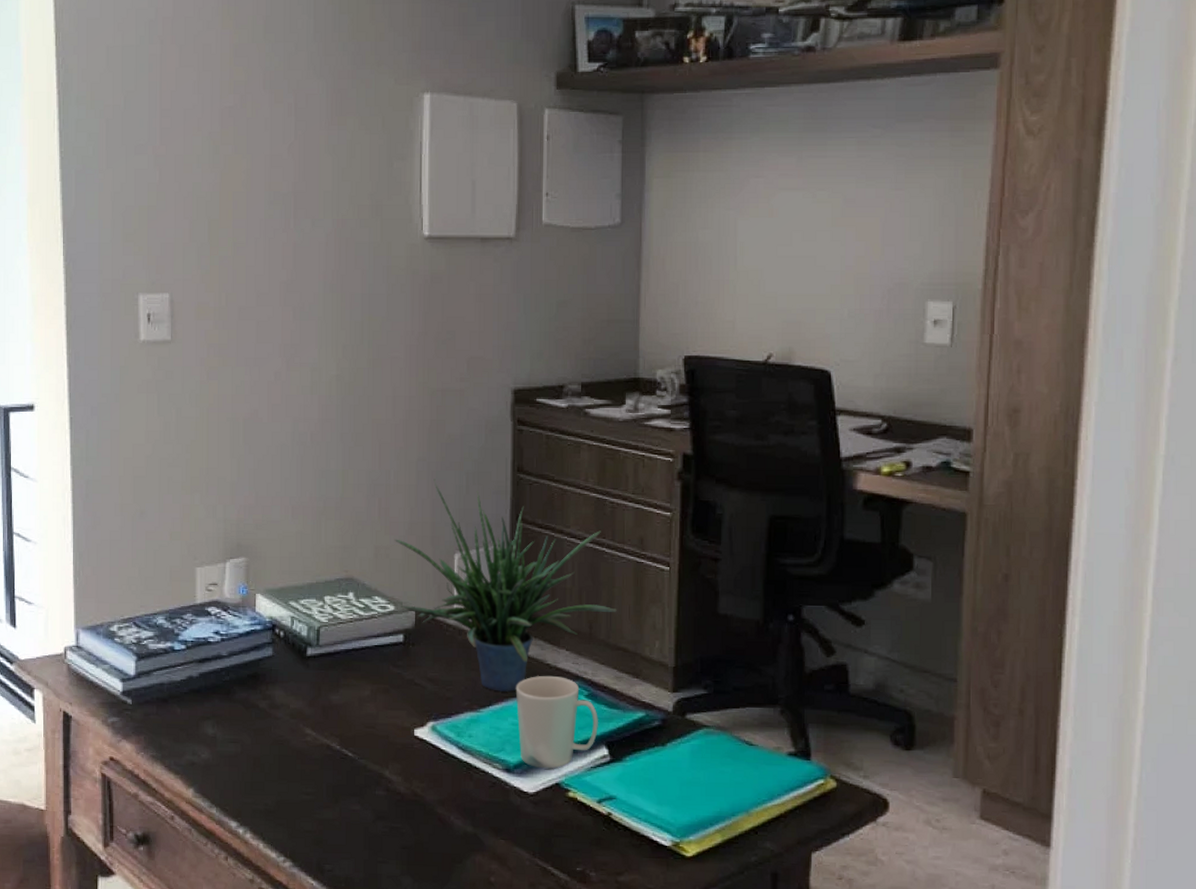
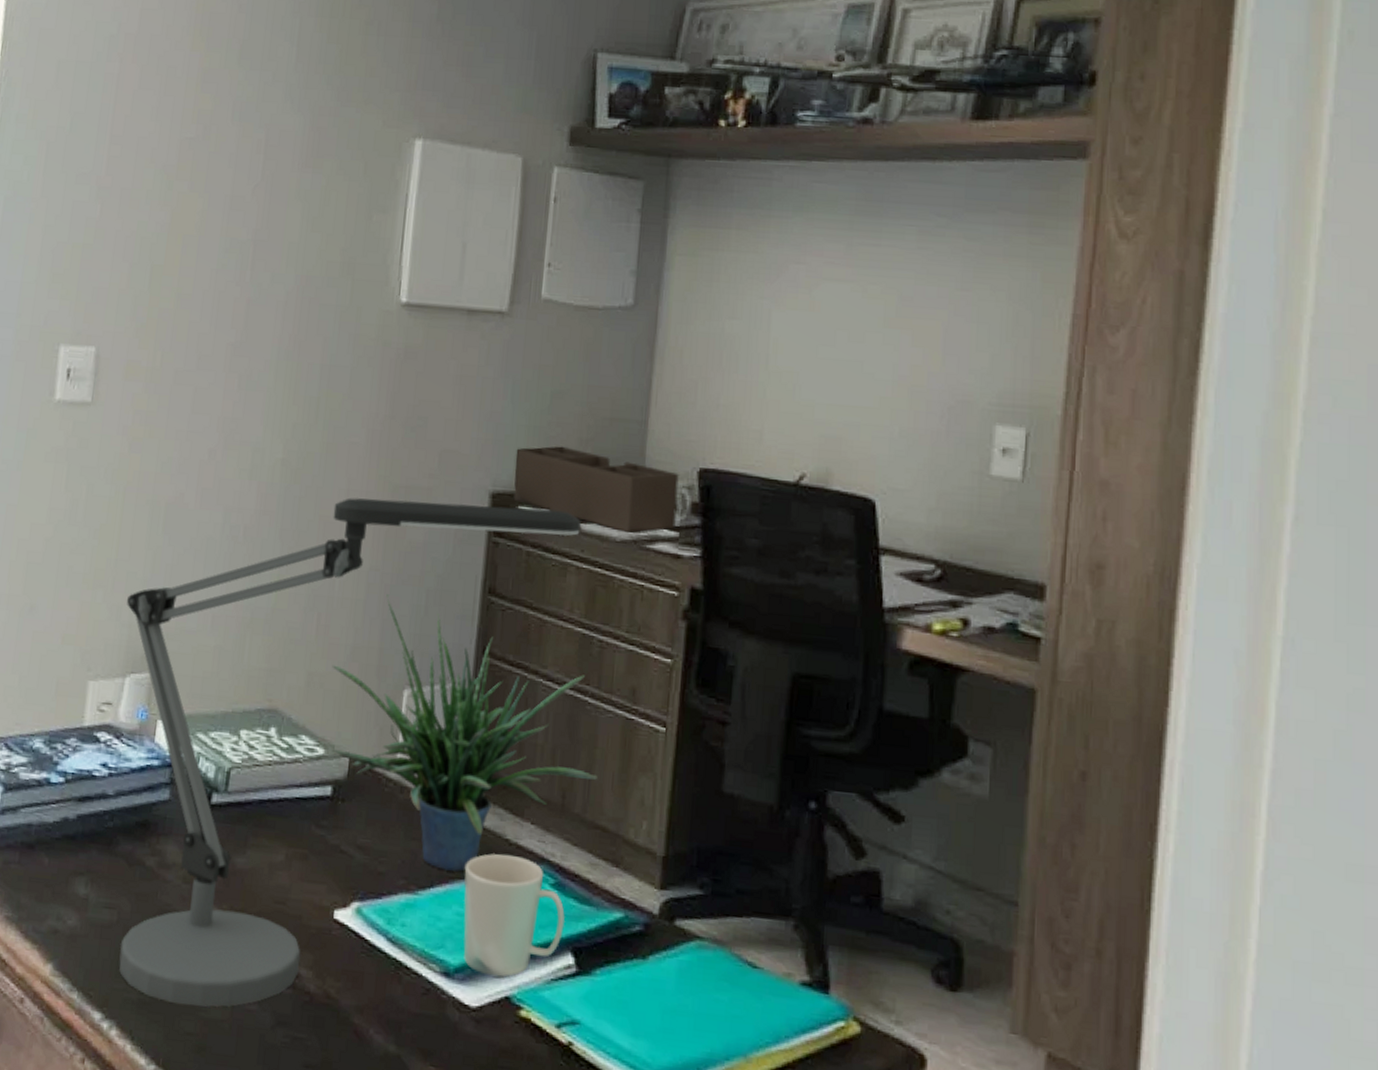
desk lamp: none [219,399,589,811] -> present [119,497,581,1007]
desk organizer: none [531,346,668,414] -> present [513,446,679,534]

